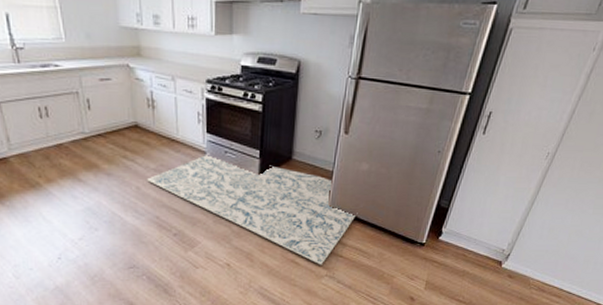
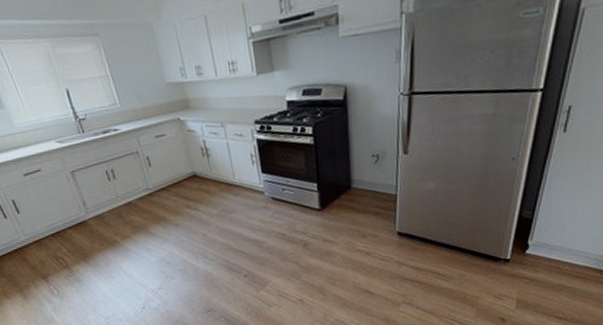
rug: present [147,153,358,265] -> none [212,193,430,293]

